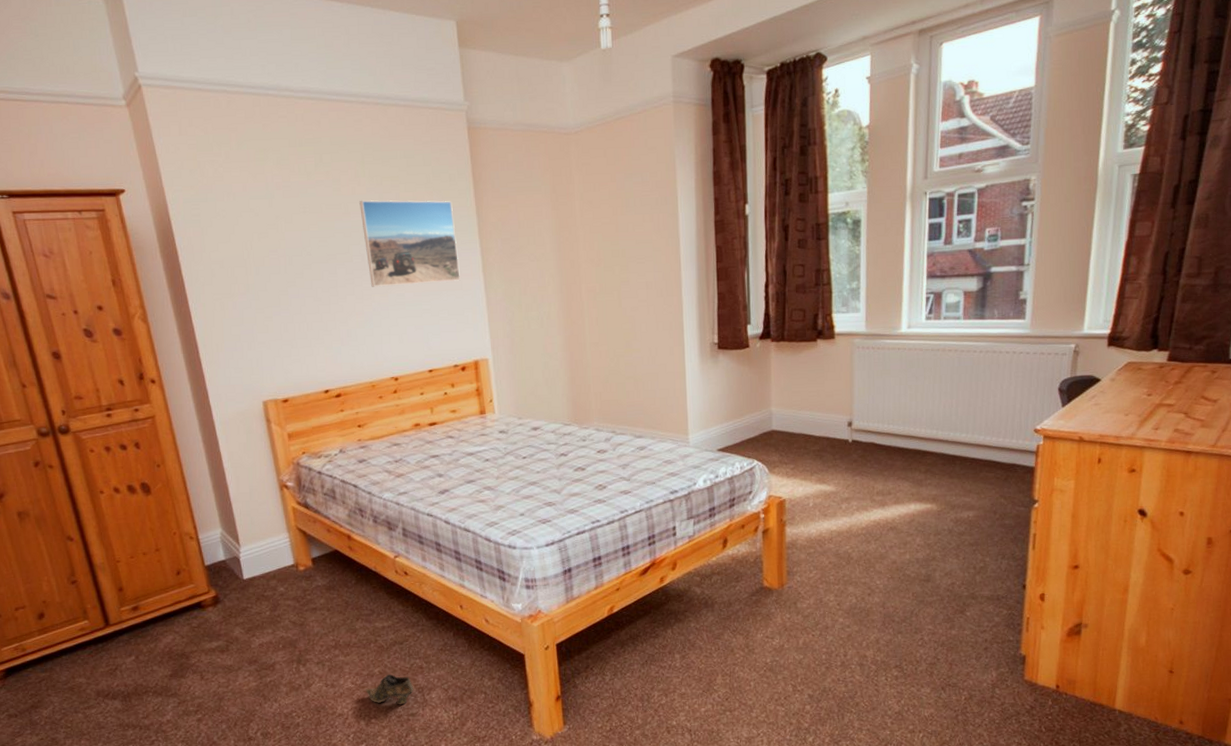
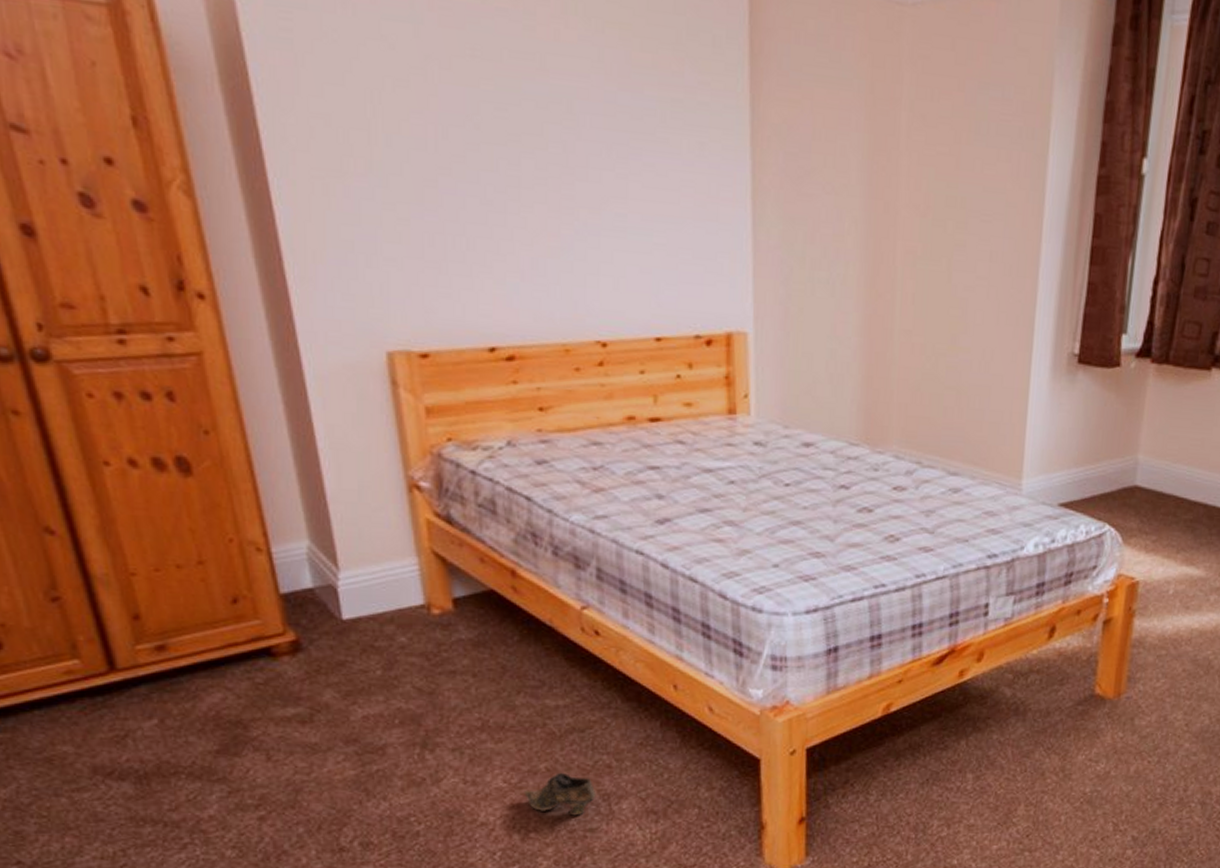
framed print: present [359,200,460,287] -> none [565,53,717,208]

